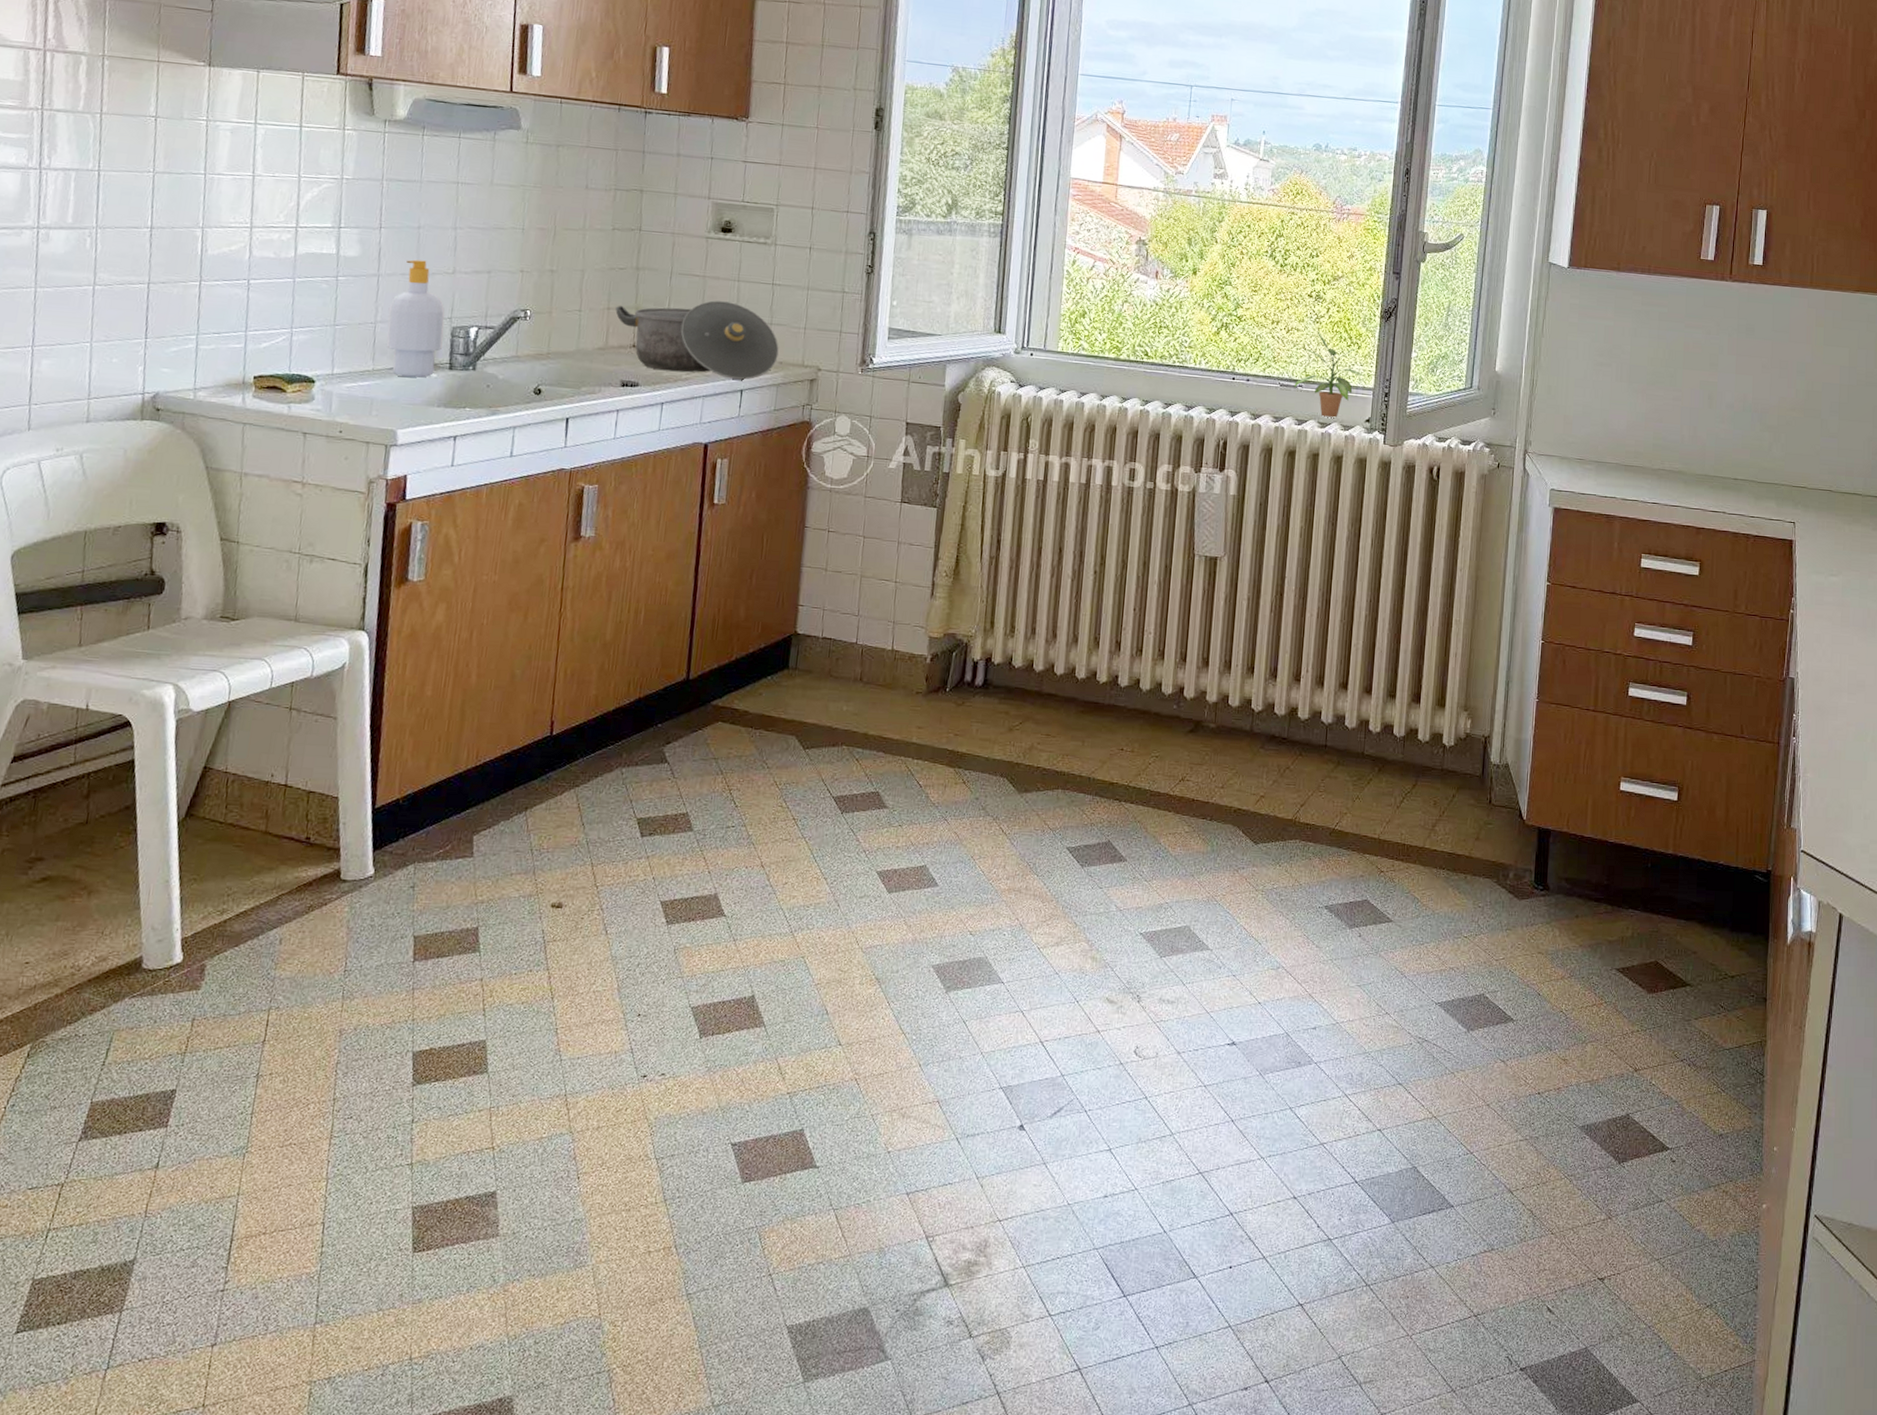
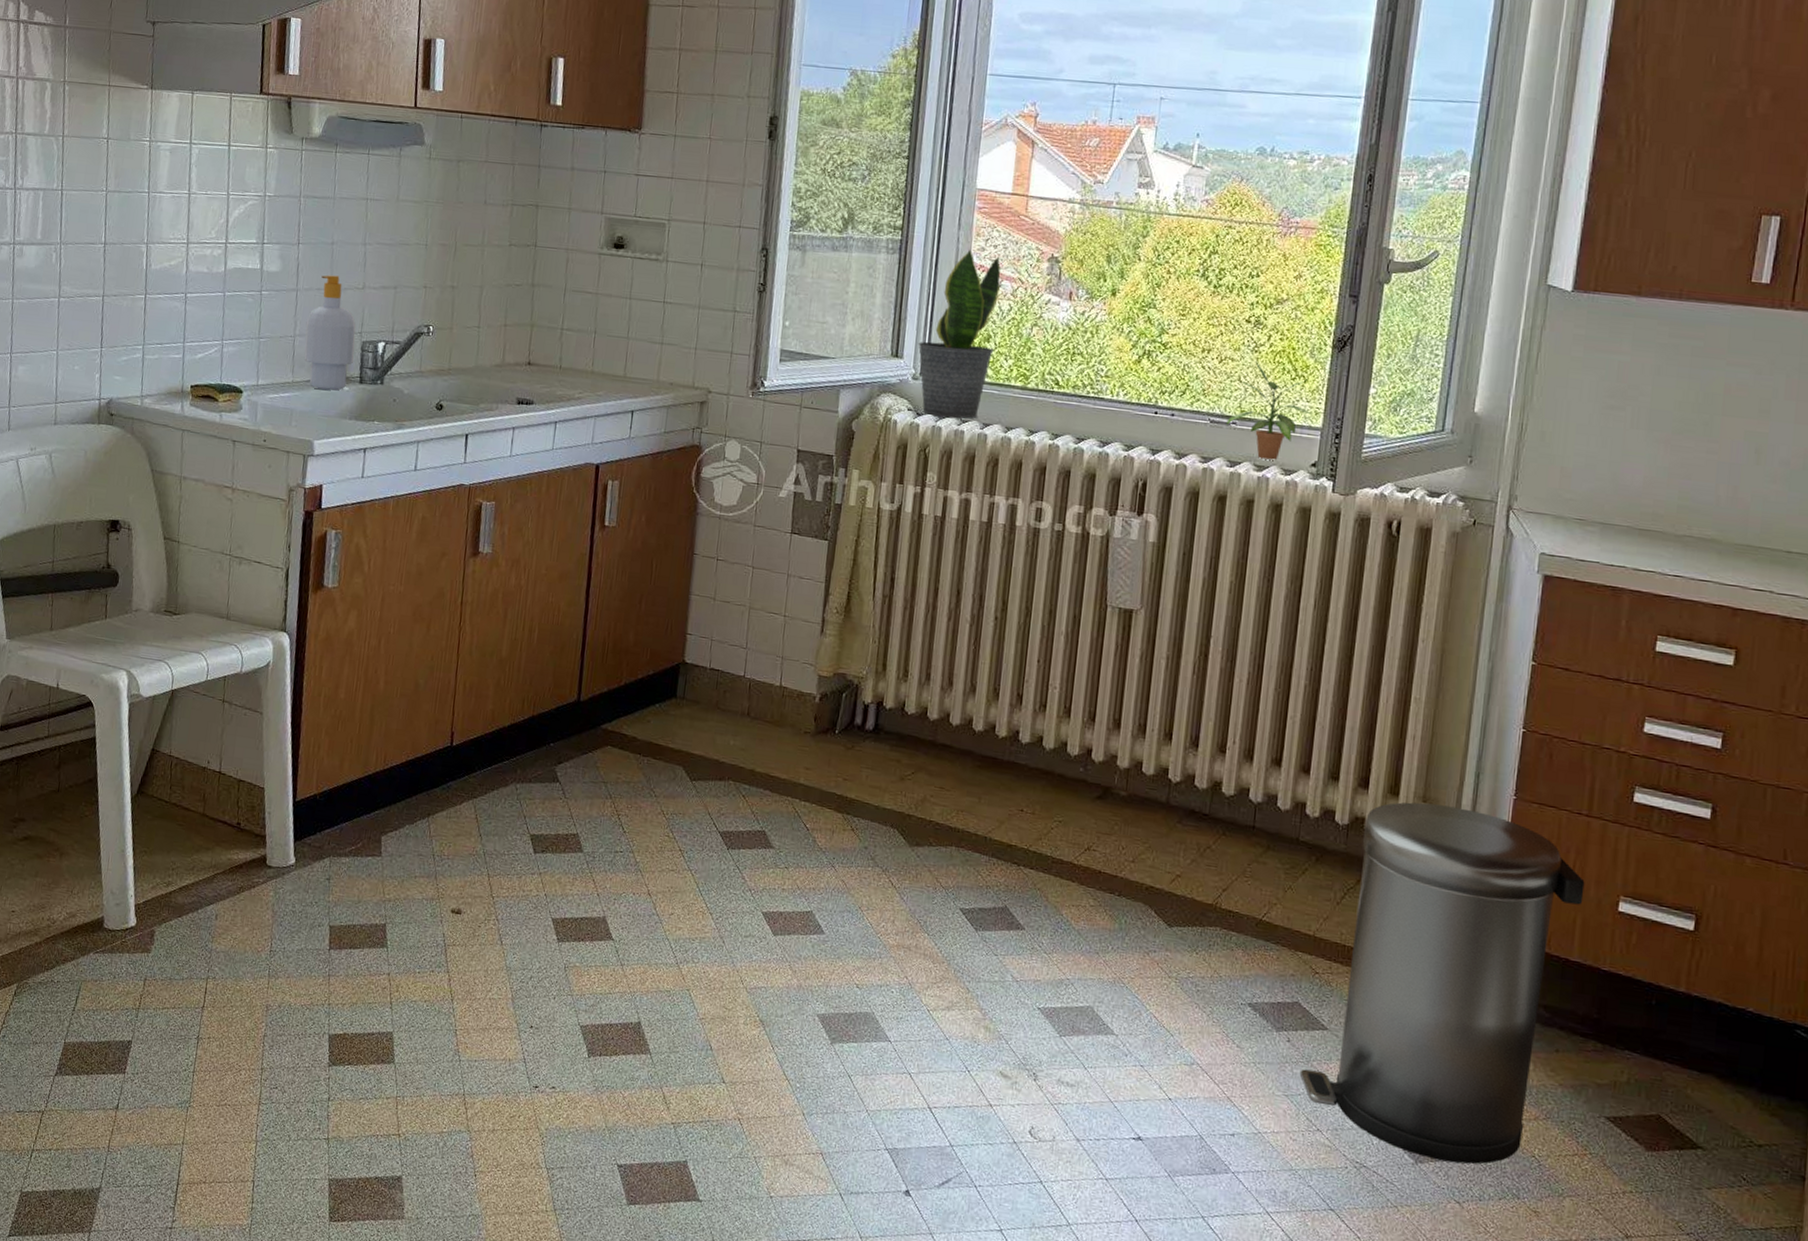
cooking pot: present [615,300,779,380] -> none [512,318,670,401]
potted plant: none [1019,233,1094,389] -> present [918,249,1001,419]
pedal bin: none [1370,711,1594,1026] -> present [1299,802,1585,1164]

